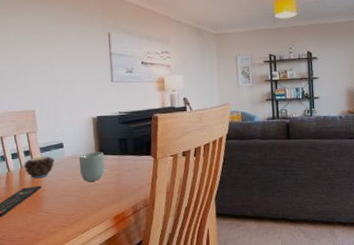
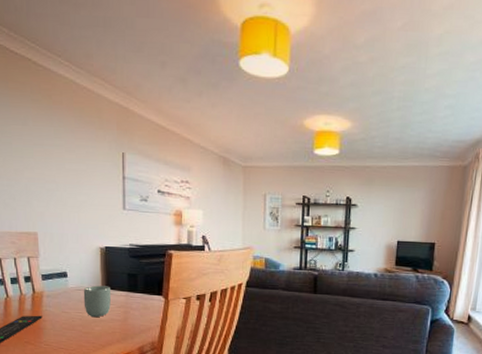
candle: present [23,154,55,179] -> none [22,282,57,308]

